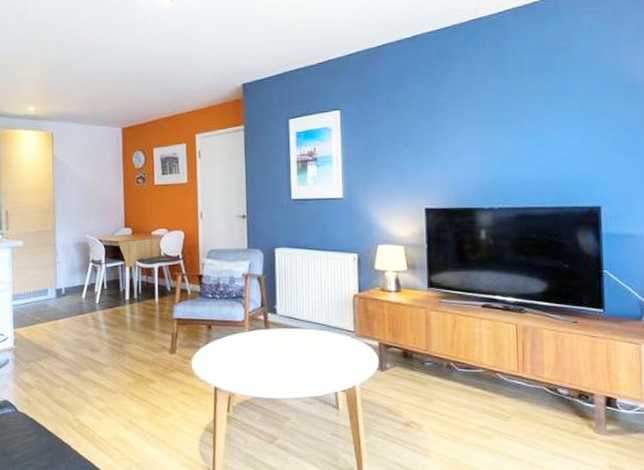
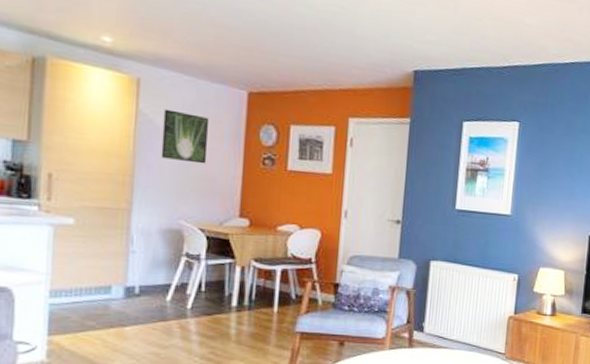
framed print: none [69,152,99,190] -> present [161,109,209,164]

